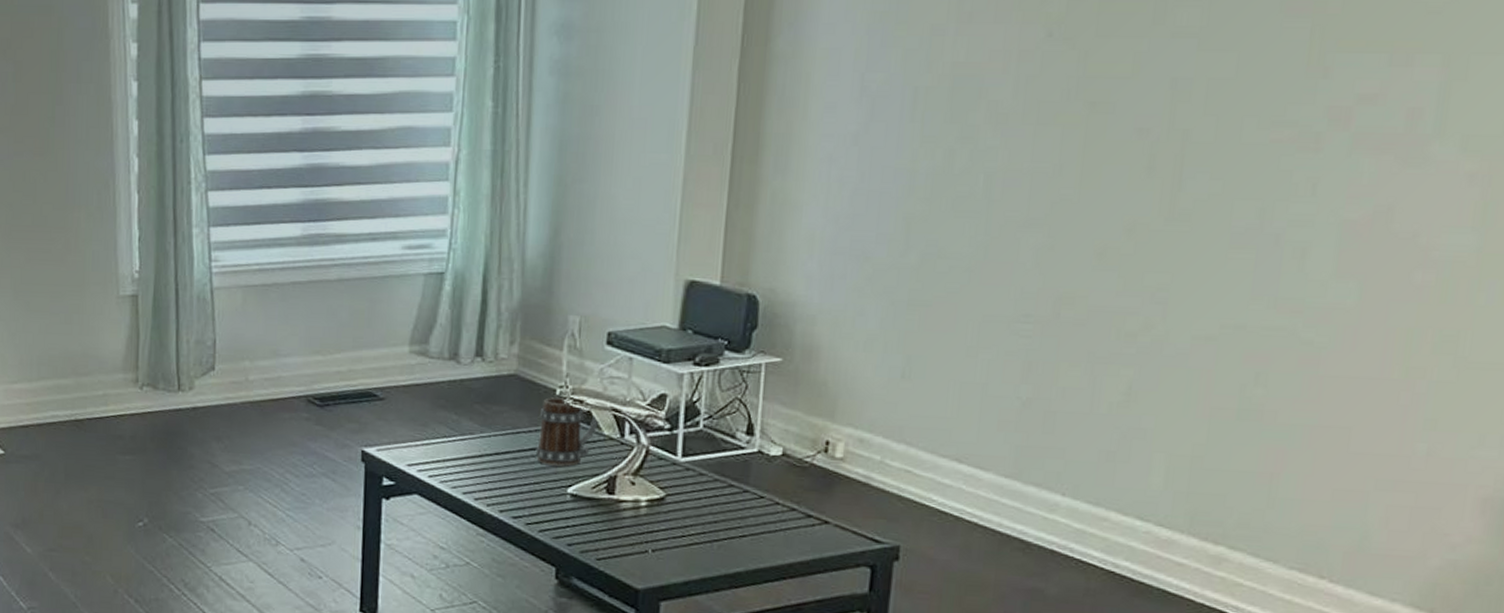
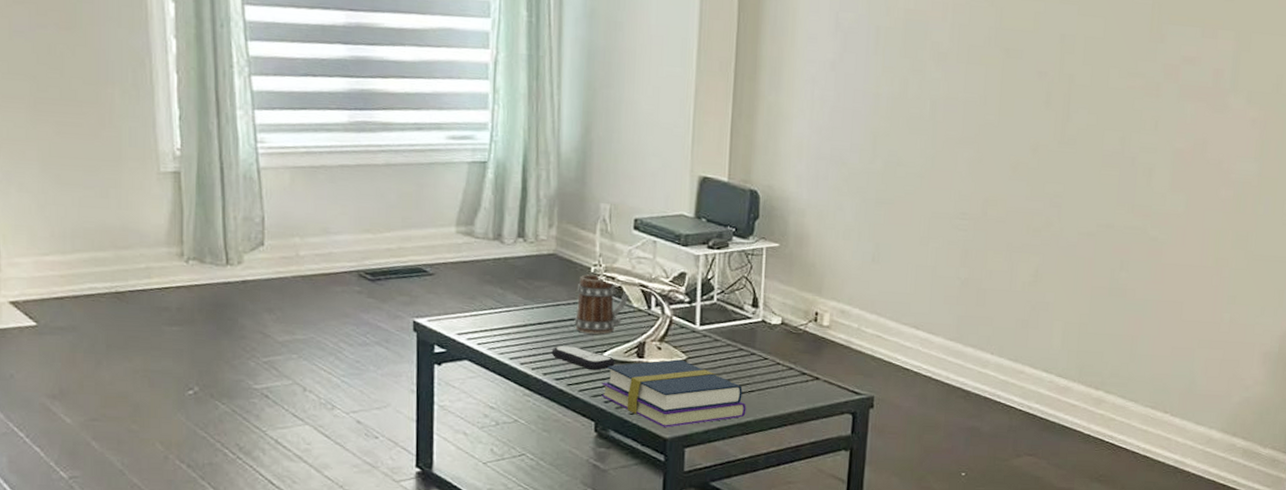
remote control: none [509,478,581,508] -> present [551,345,615,371]
book: none [564,496,736,577] -> present [601,359,746,427]

